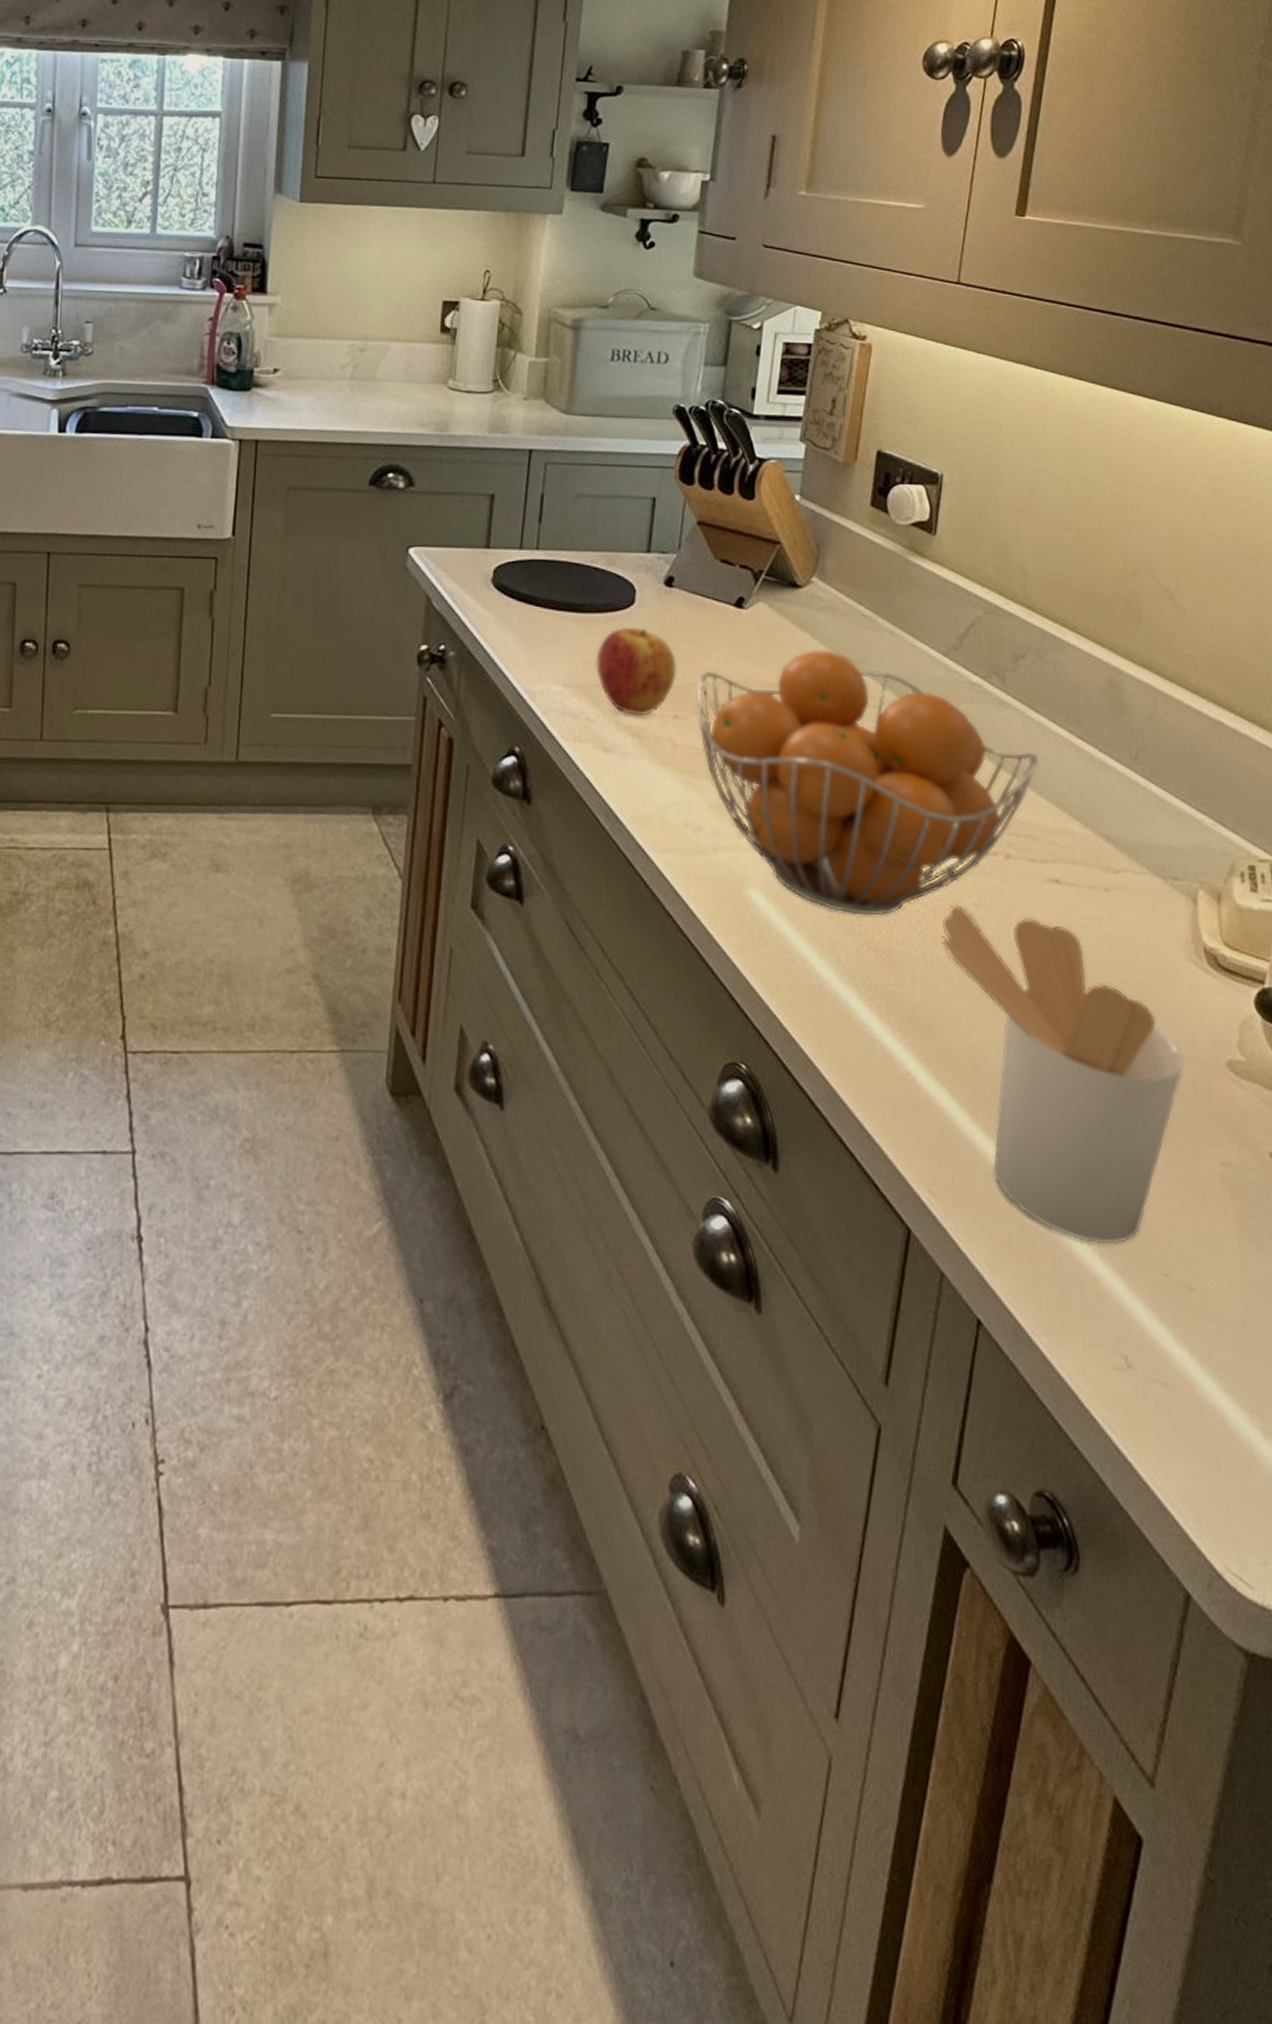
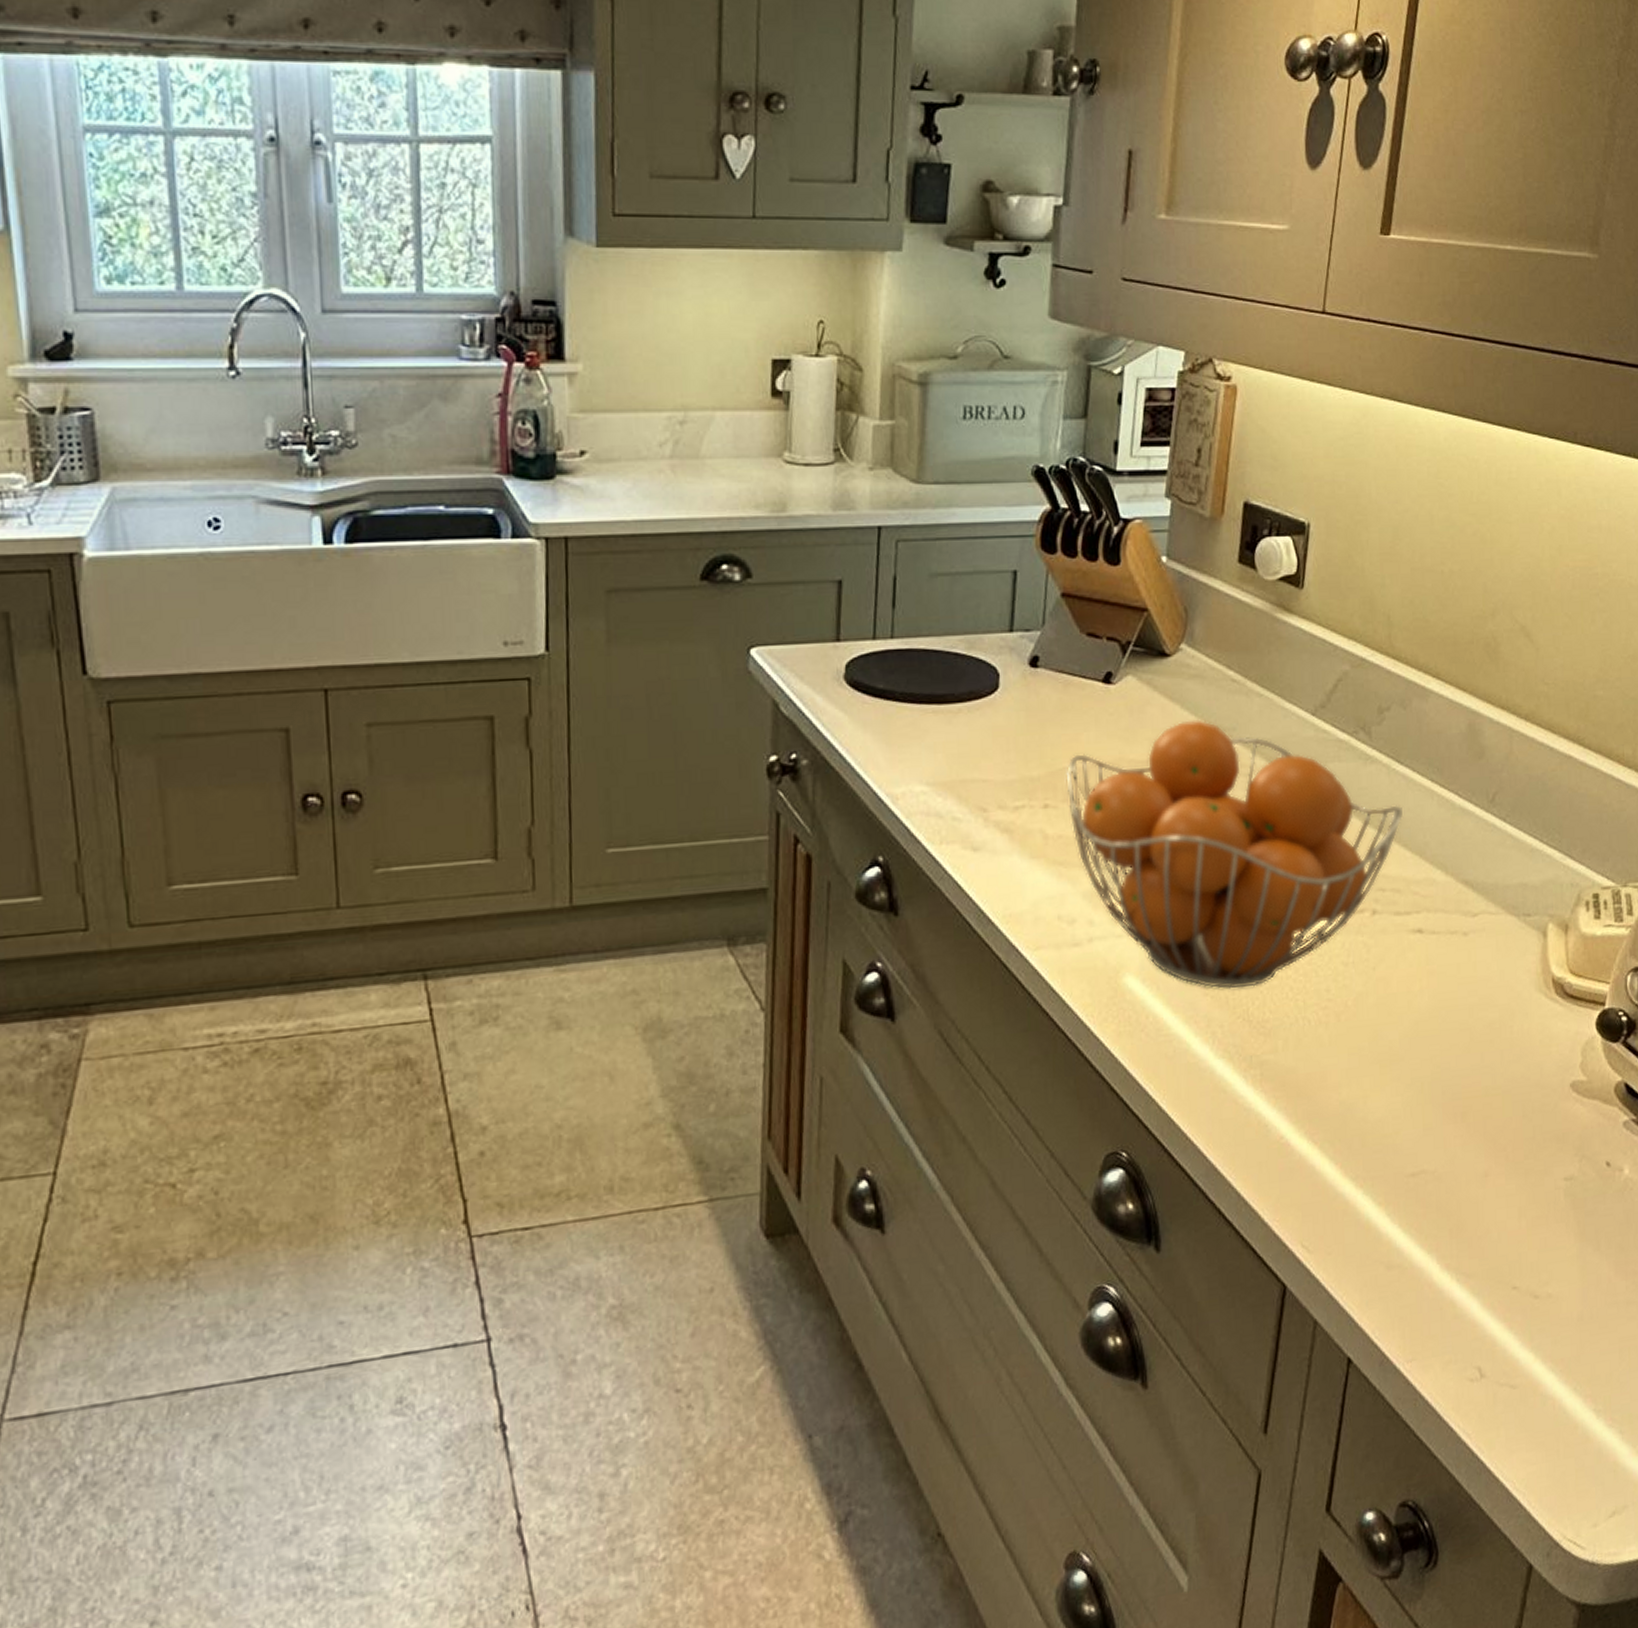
apple: present [596,627,677,716] -> none [960,714,1045,810]
utensil holder: present [939,905,1185,1245] -> none [1310,966,1534,1270]

